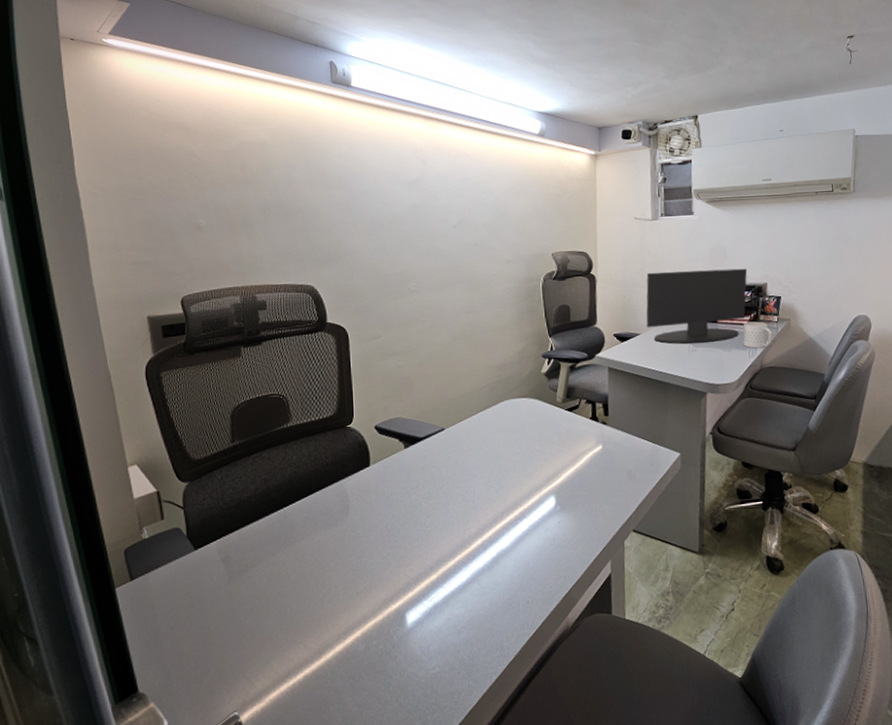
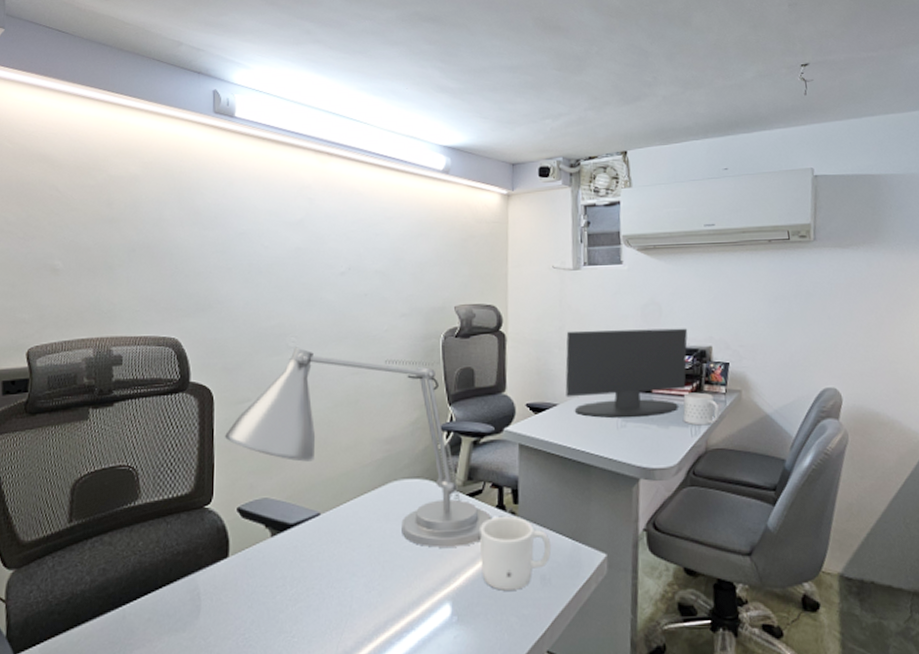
desk lamp: none [361,291,588,453] -> present [225,347,493,548]
mug: none [577,425,636,485] -> present [480,515,552,591]

